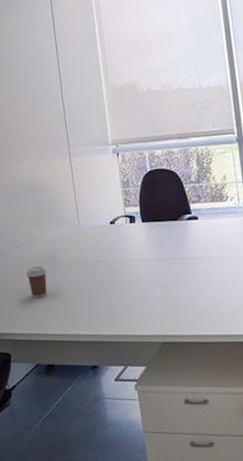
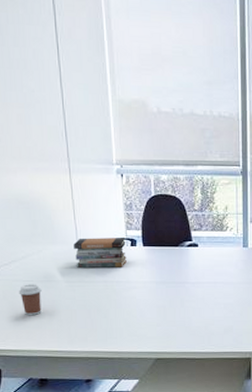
book stack: none [75,215,127,248] -> present [74,238,127,268]

